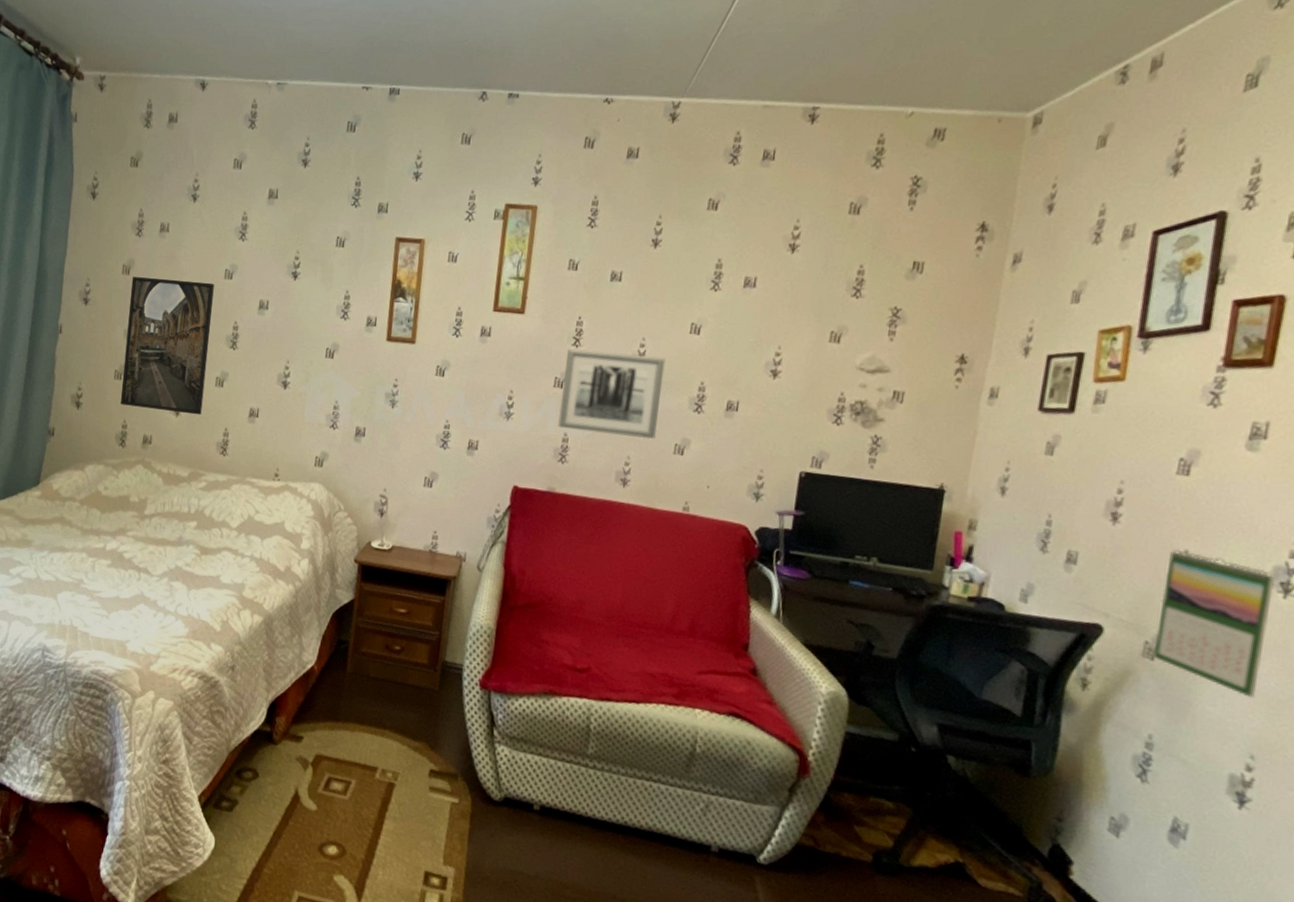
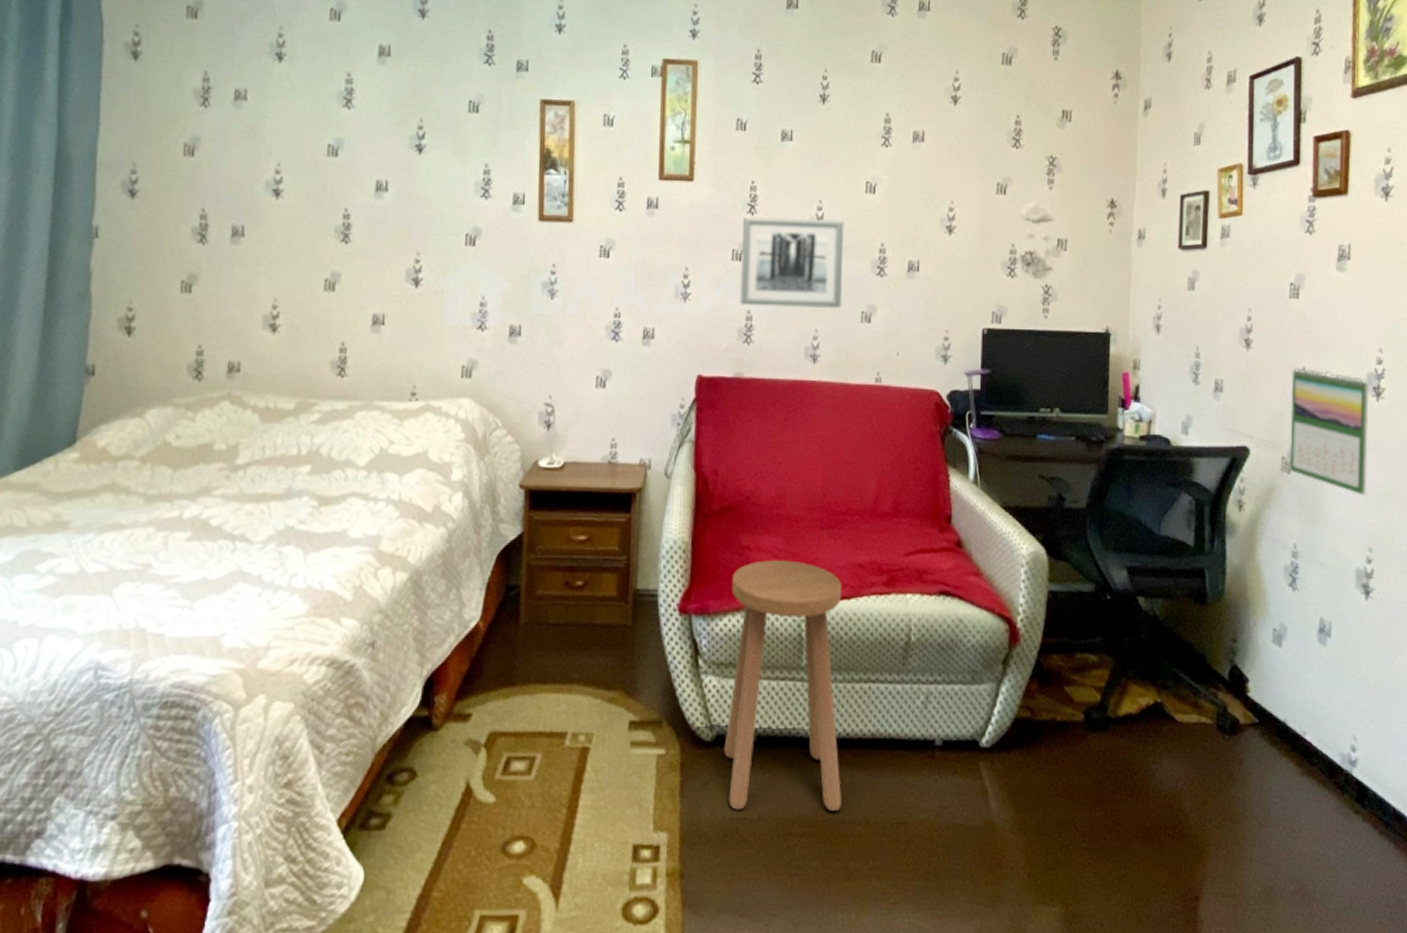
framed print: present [120,277,214,415] -> none [191,159,314,329]
stool: none [509,655,632,887] -> present [724,560,841,811]

